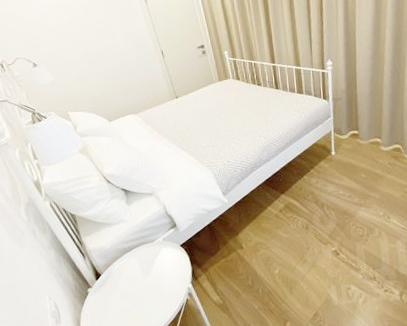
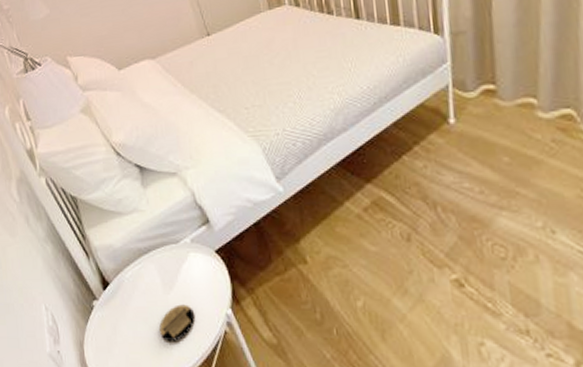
coaster: none [139,284,166,311] -> present [159,304,195,341]

